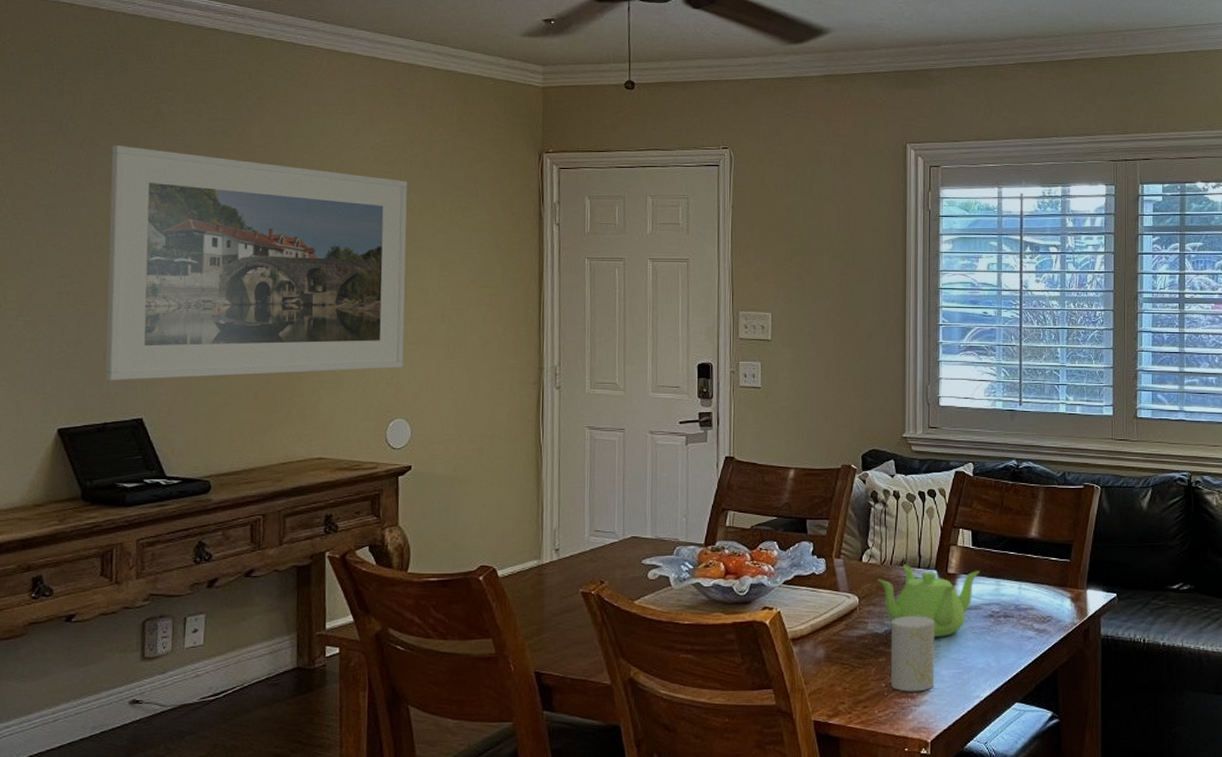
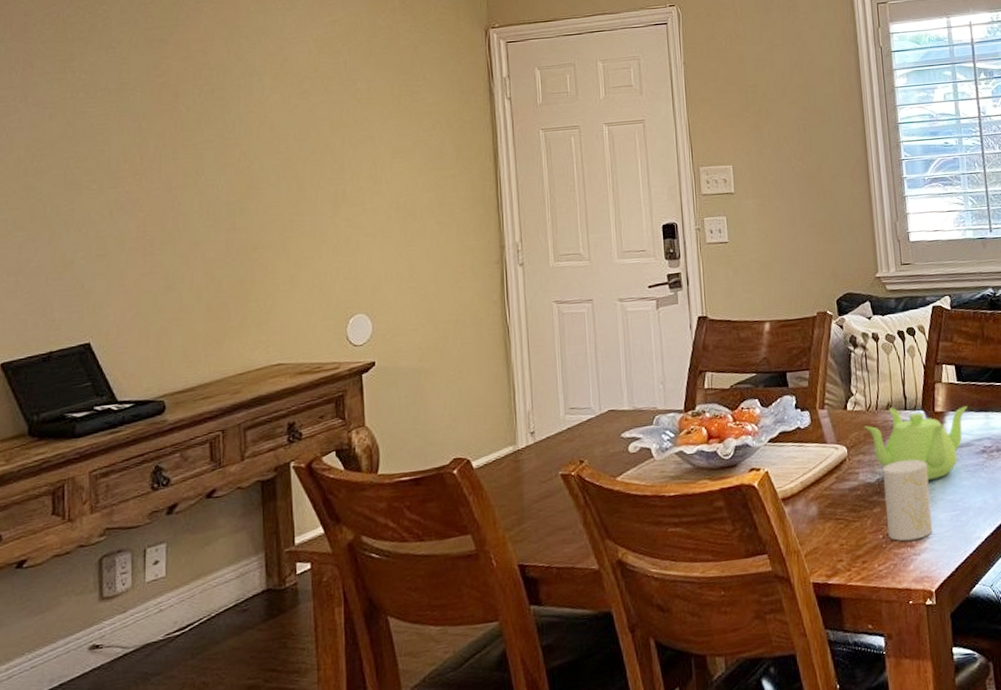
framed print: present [105,144,408,381] -> none [46,63,360,308]

